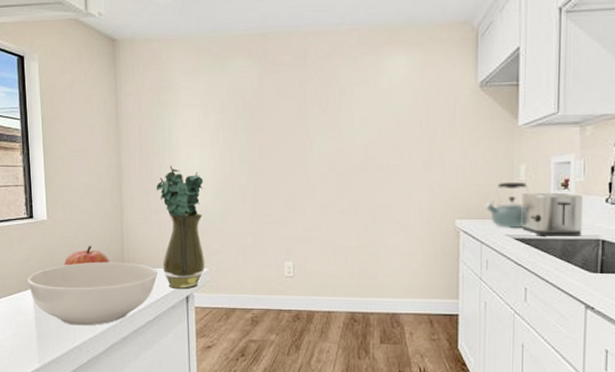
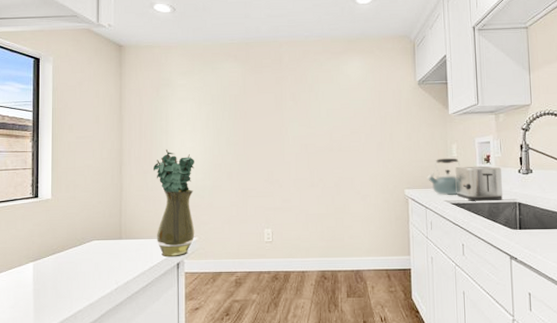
bowl: present [27,262,158,326] -> none [28,234,152,295]
fruit: present [64,246,110,266] -> none [64,221,108,240]

